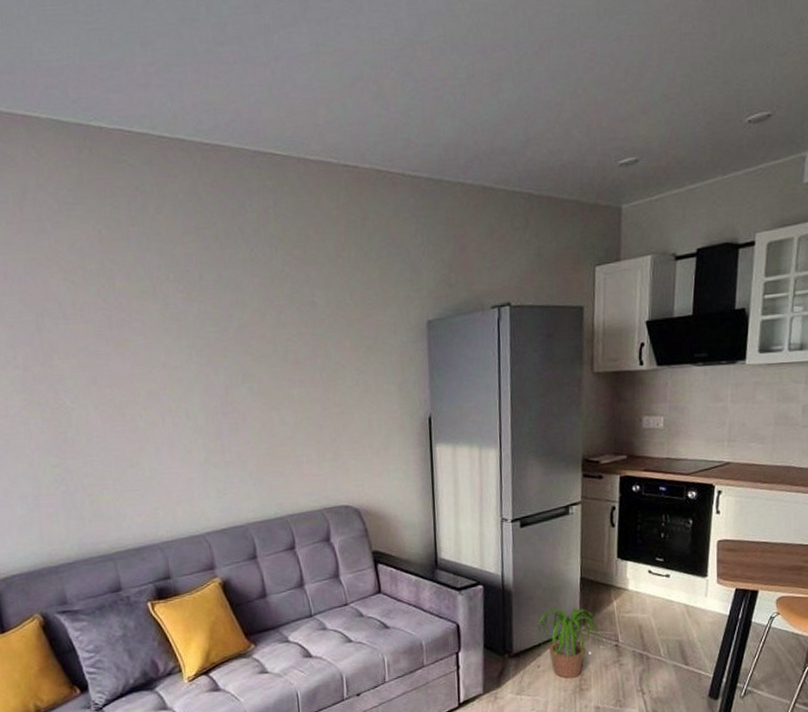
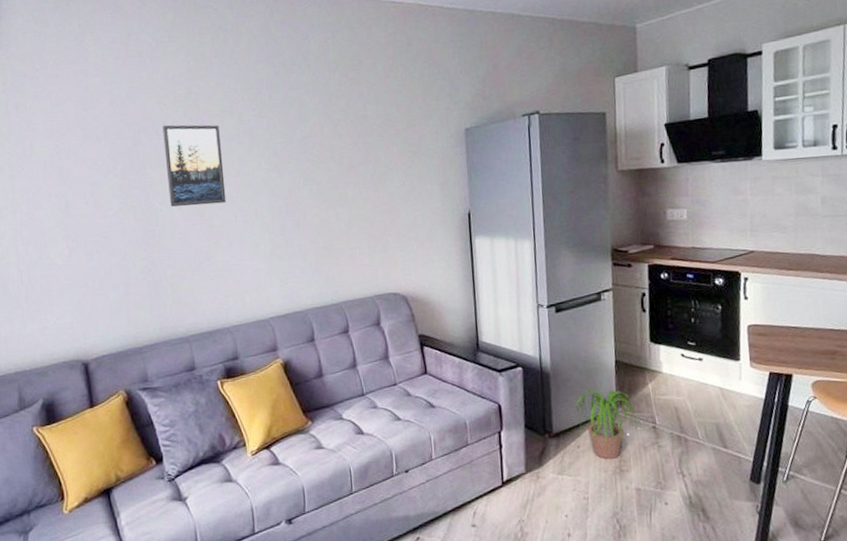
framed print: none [71,307,152,405] -> present [162,125,226,207]

